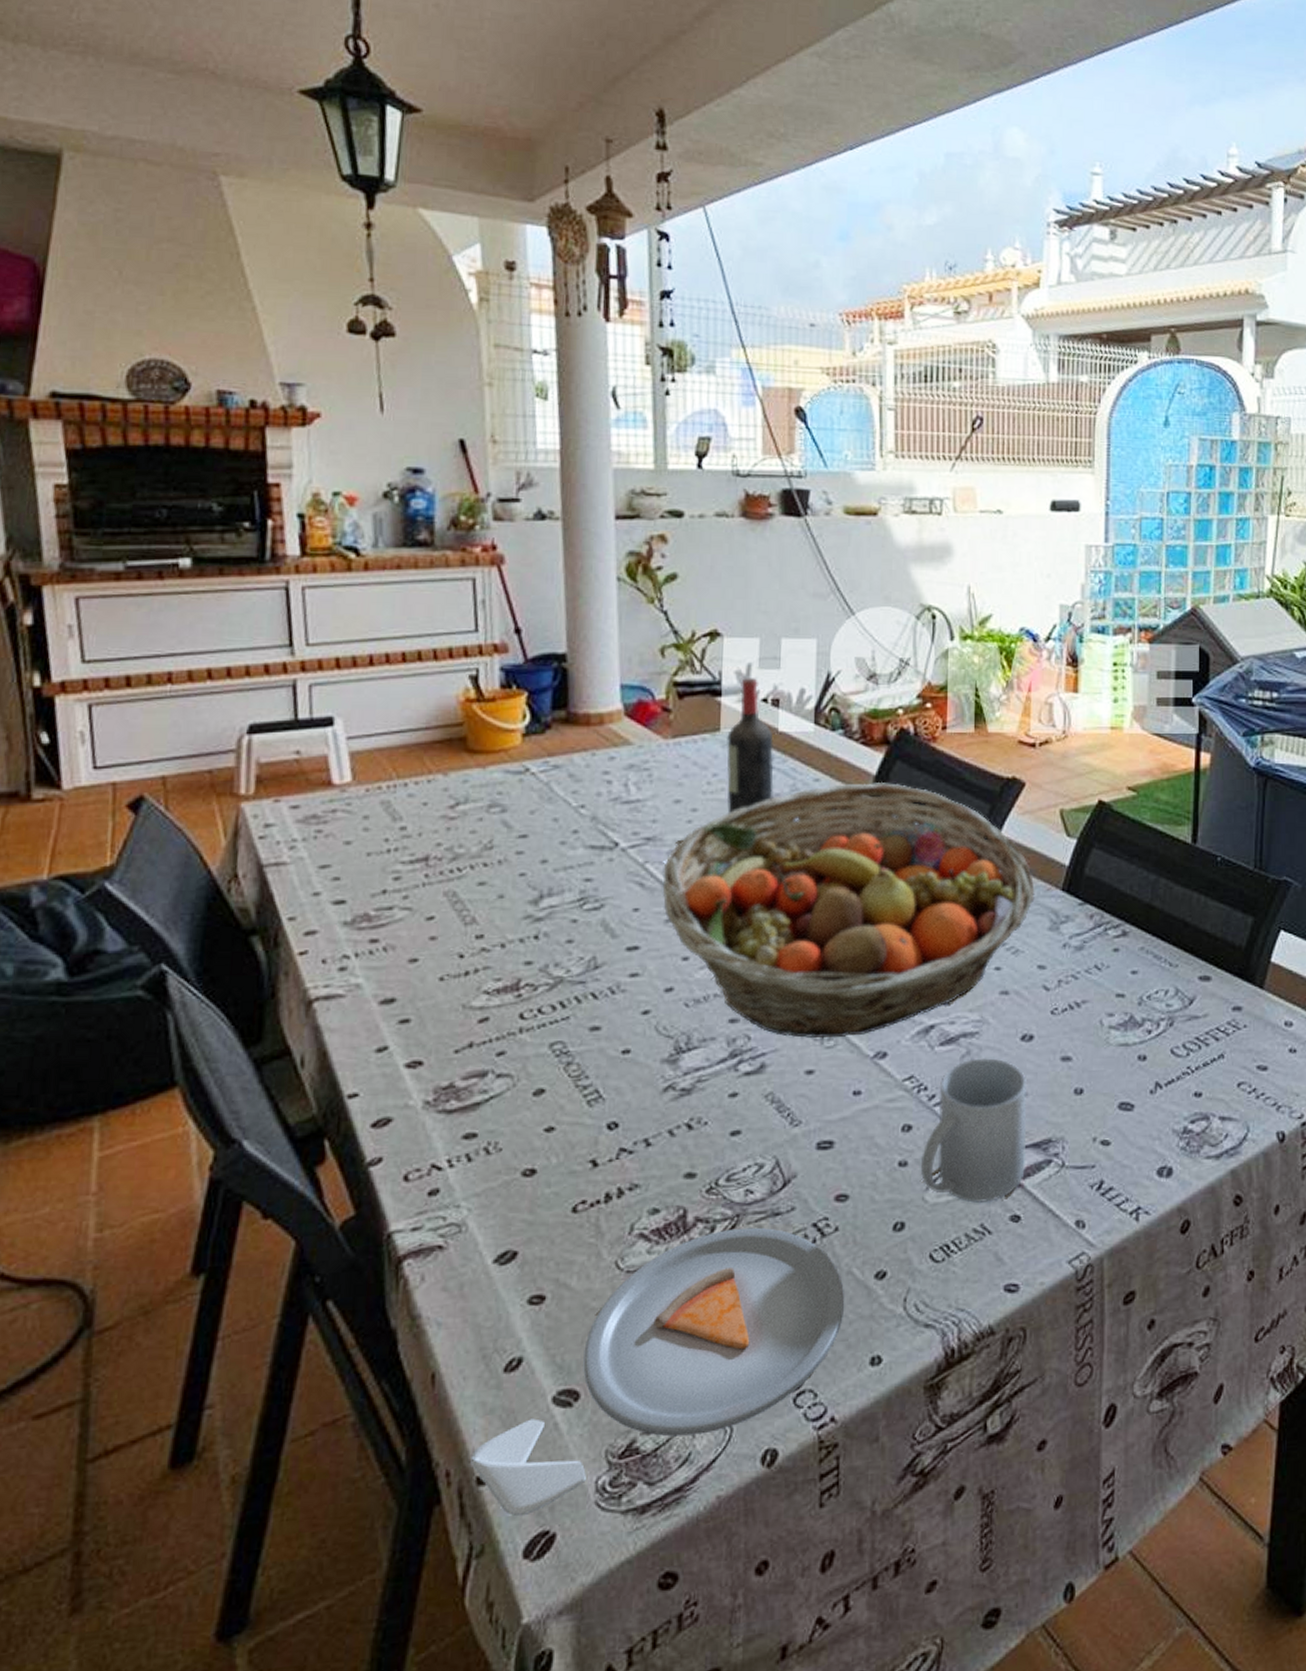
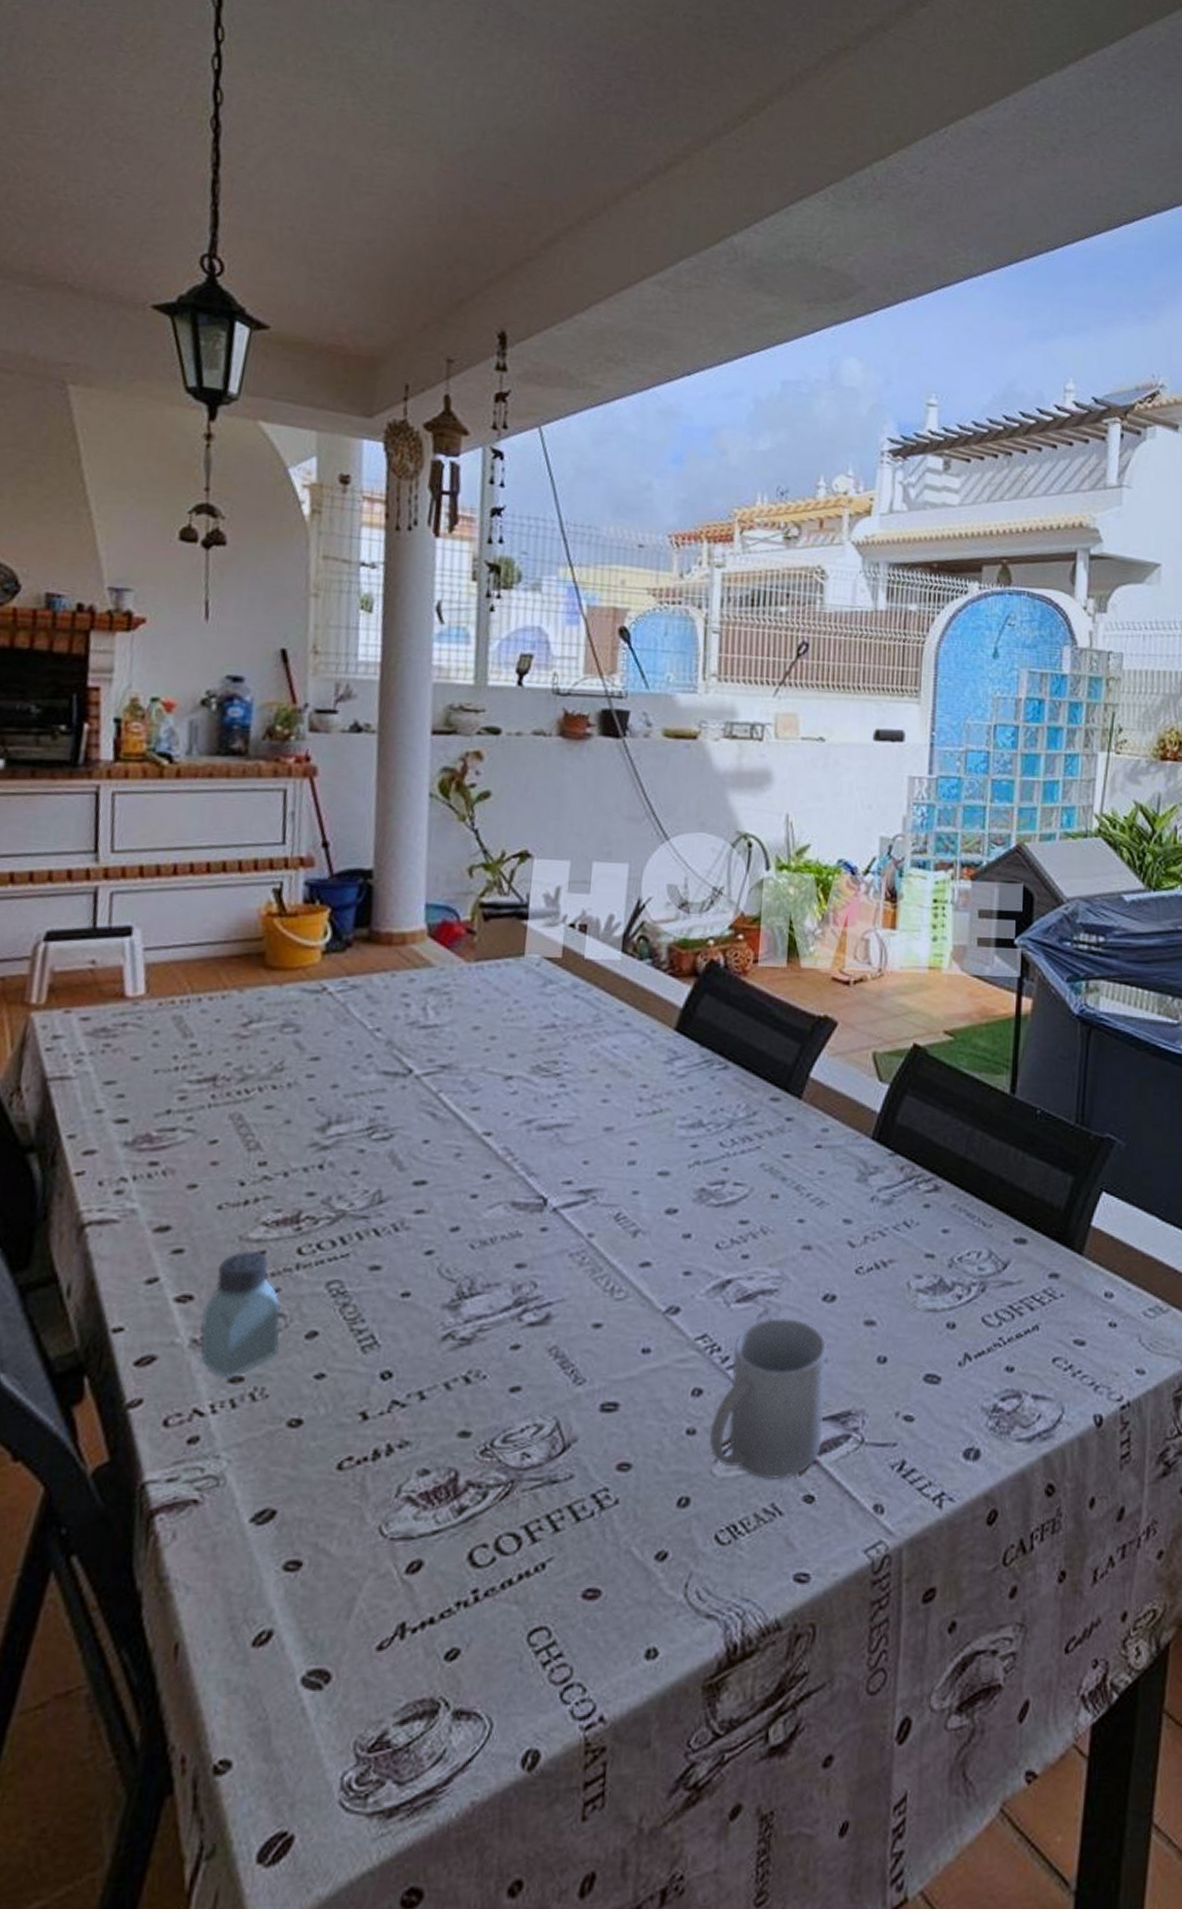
saltshaker: none [433,1017,508,1134] -> present [201,1250,280,1377]
dinner plate: present [470,1227,844,1517] -> none [208,1495,621,1814]
fruit basket: present [662,781,1035,1039] -> none [454,1015,843,1290]
wine bottle: present [726,678,774,814] -> none [527,901,578,1044]

